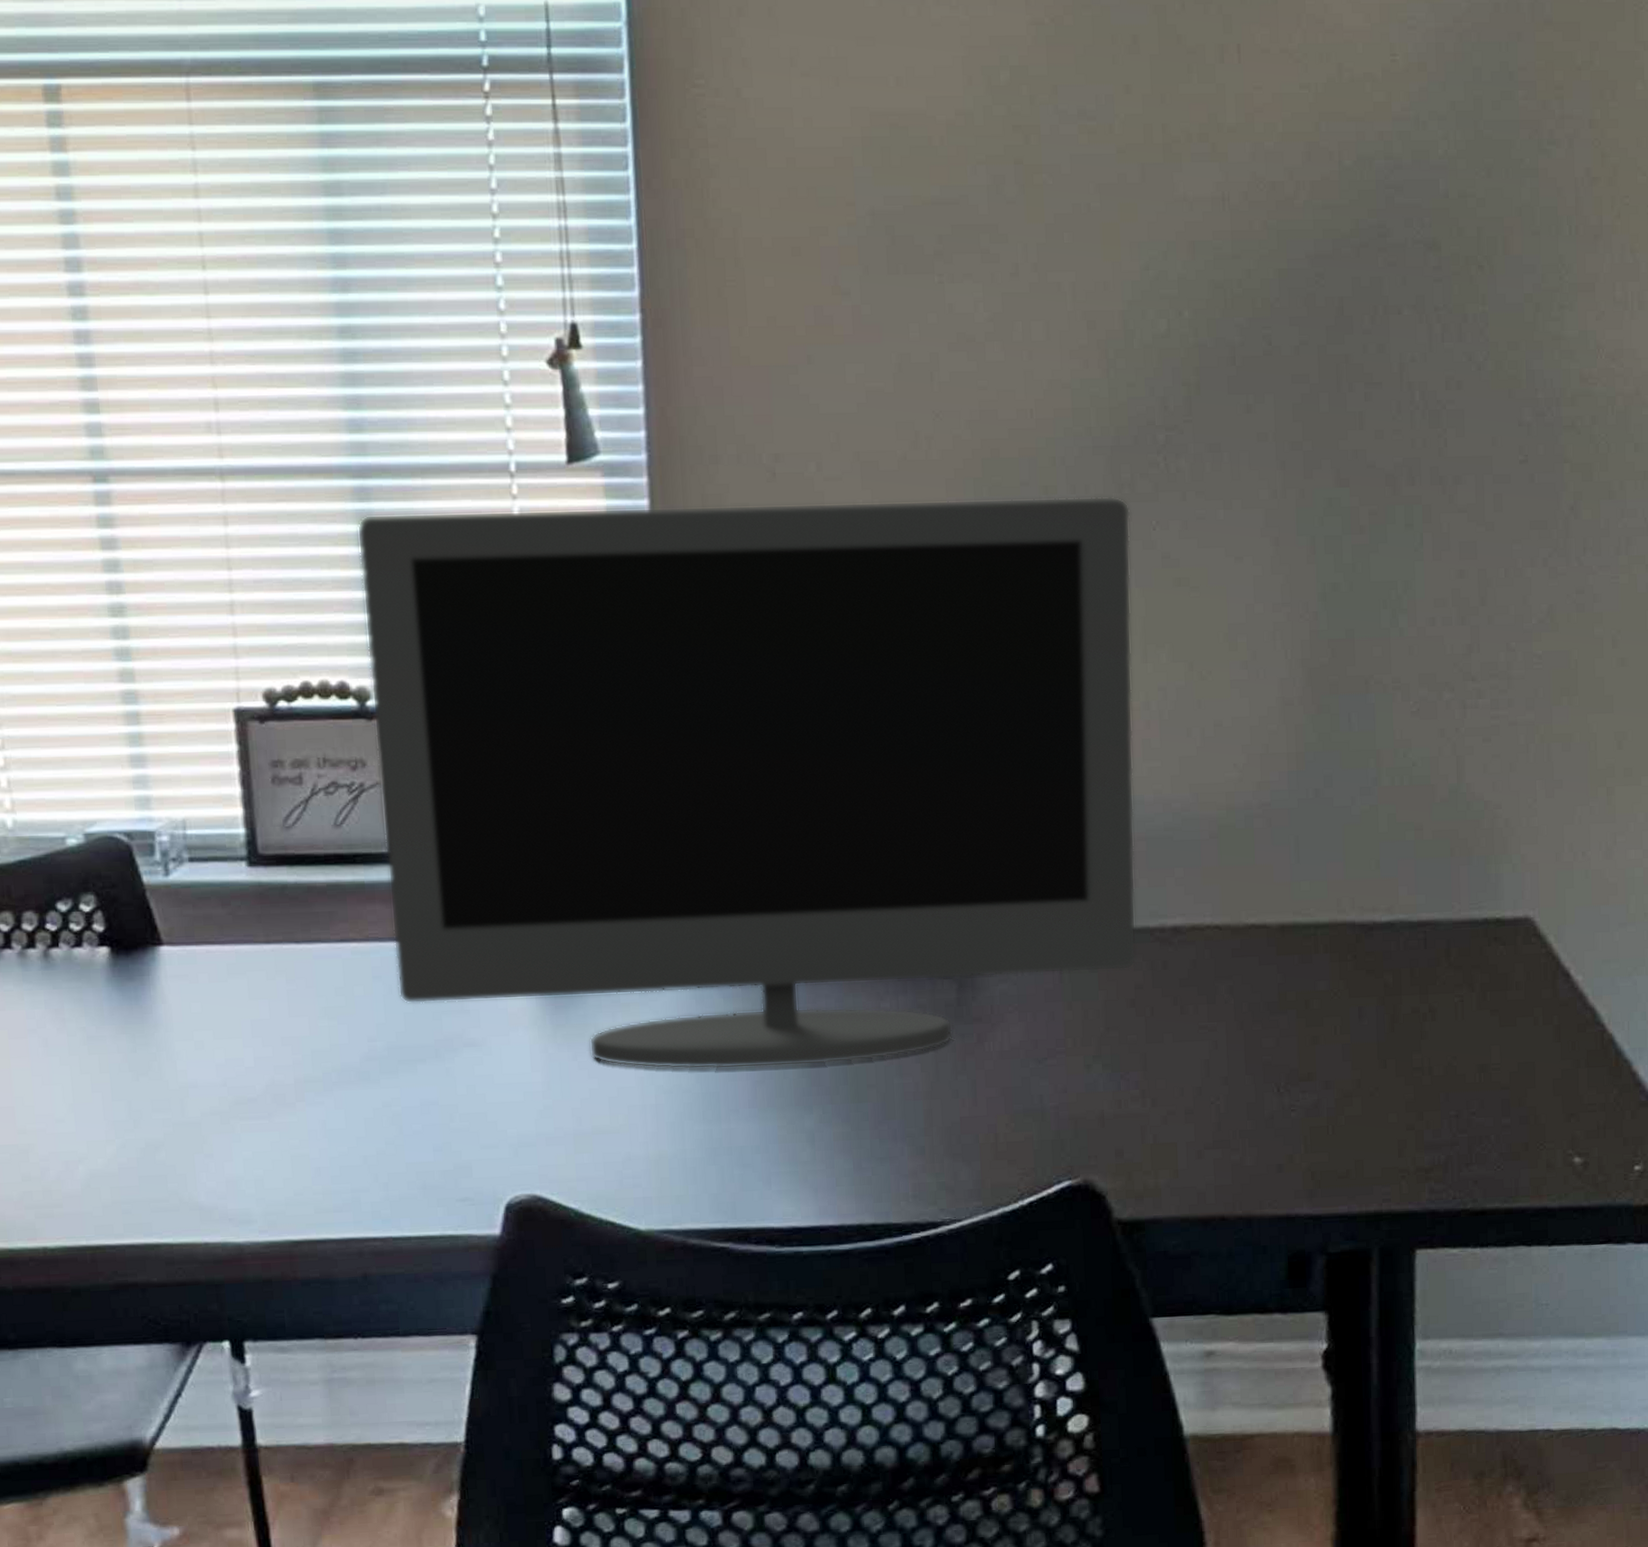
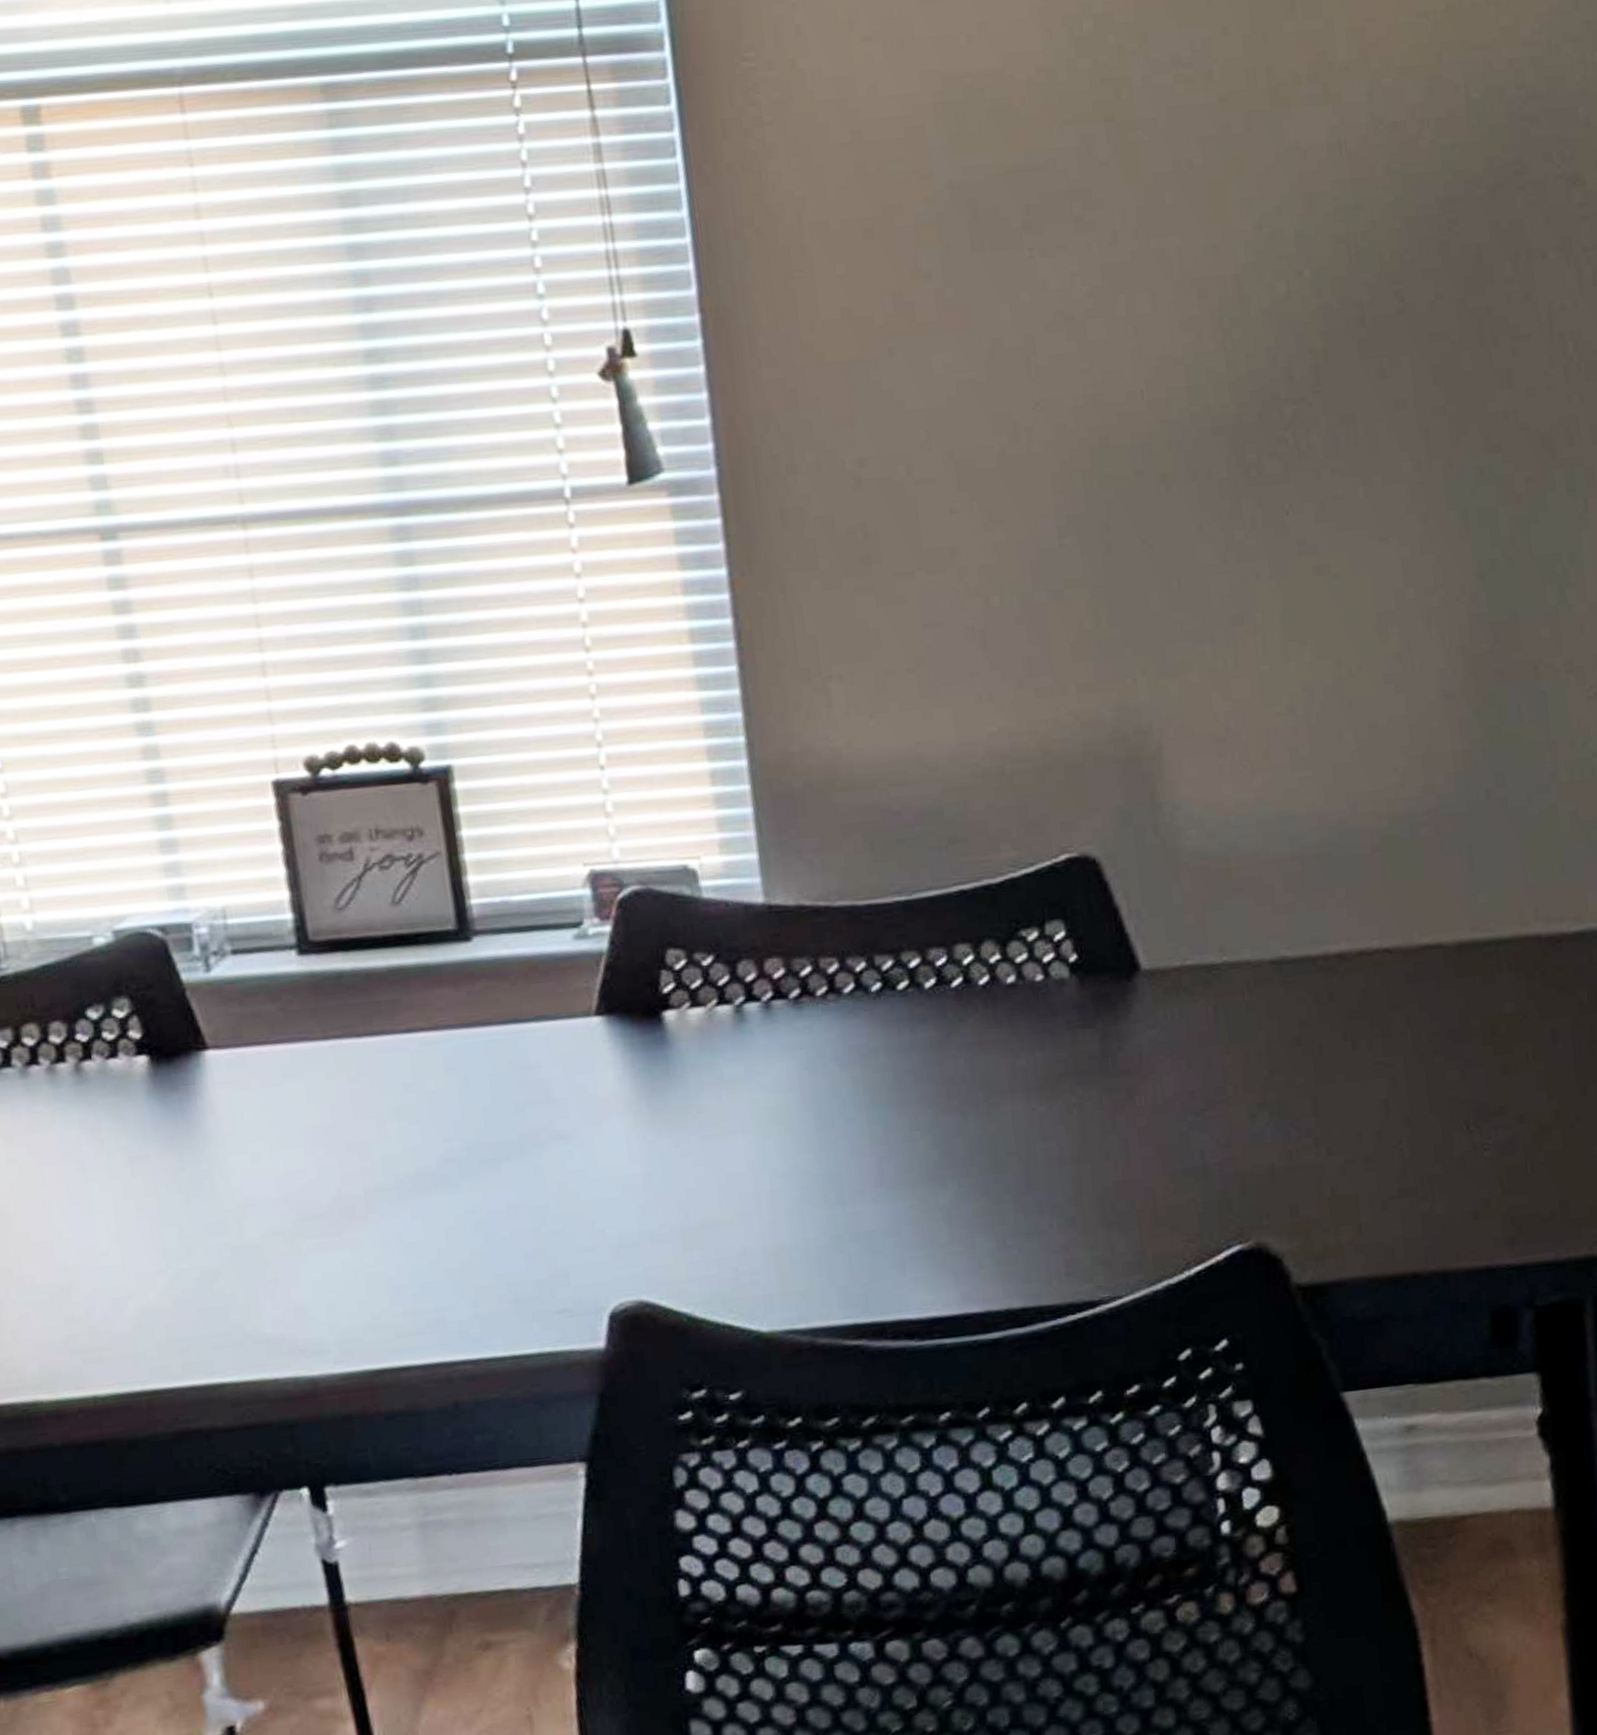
monitor: present [356,496,1137,1070] -> none [397,480,1299,1151]

